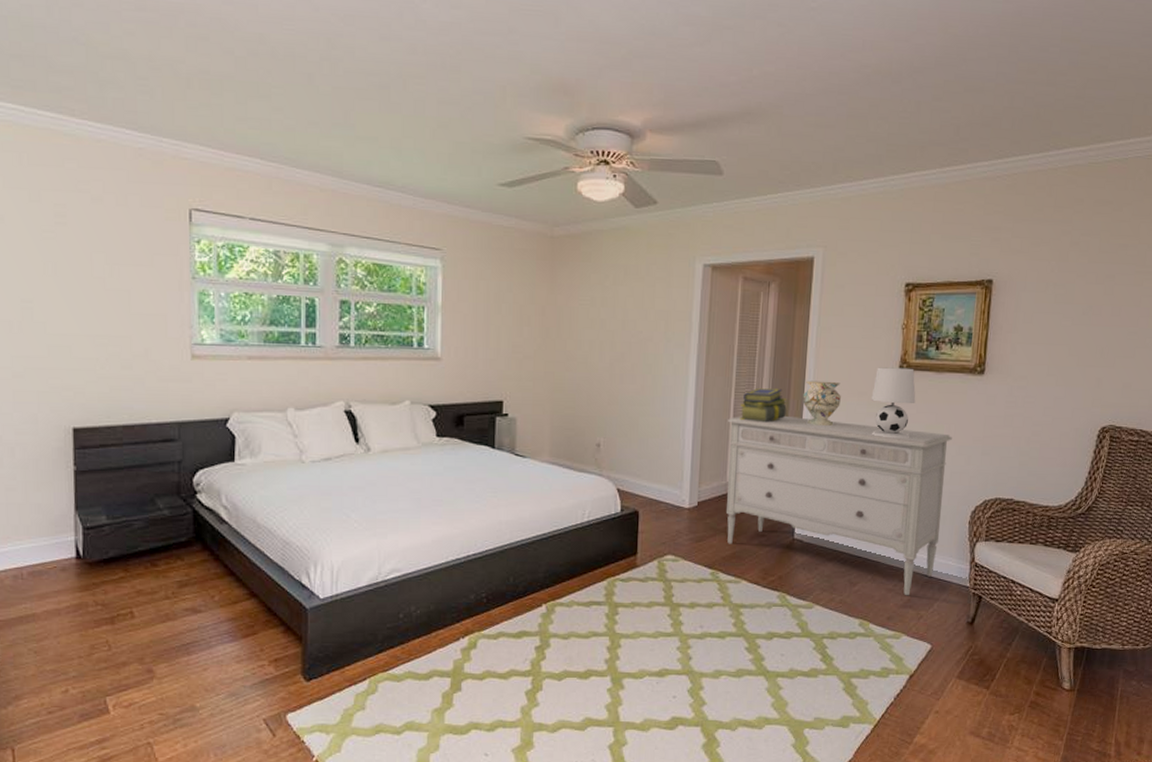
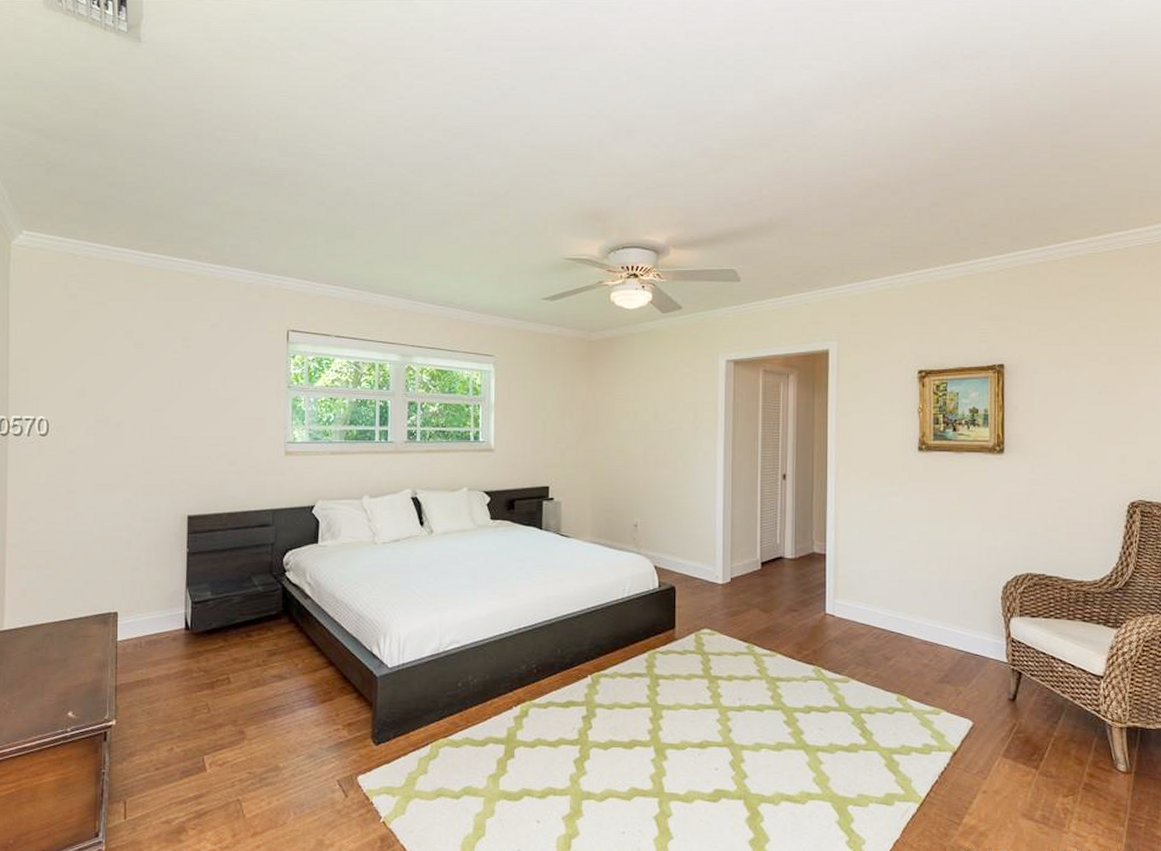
dresser: present [727,415,952,596] -> none [756,495,977,671]
stack of books: present [740,388,787,423] -> none [767,471,811,503]
decorative vase: present [802,380,841,426] -> none [826,463,863,505]
table lamp: present [871,367,916,439] -> none [893,449,937,516]

